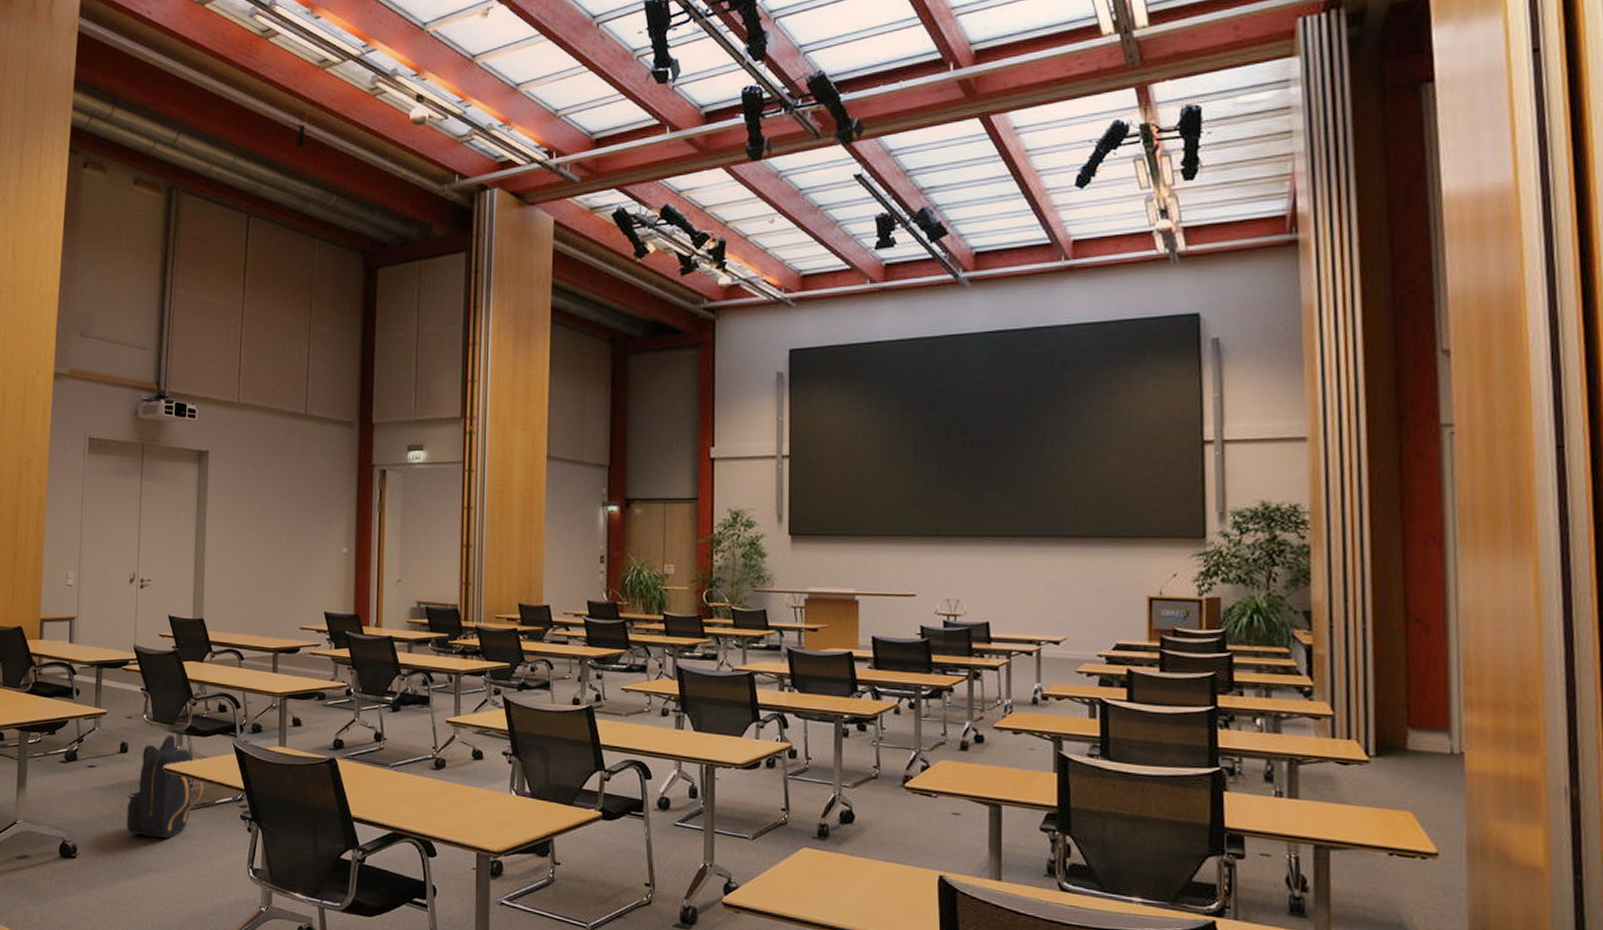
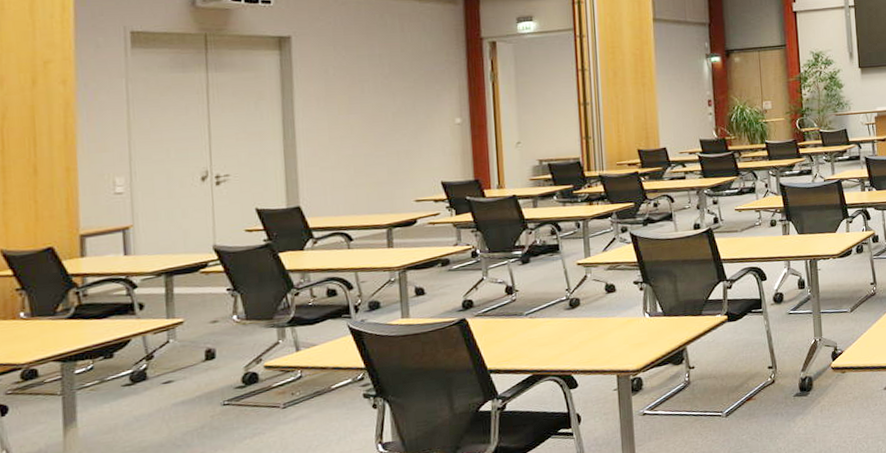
backpack: present [127,735,204,838] -> none [220,330,317,442]

